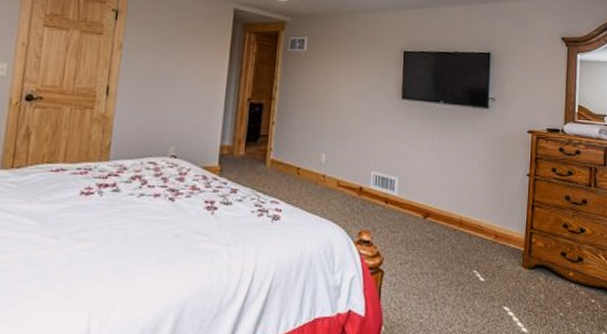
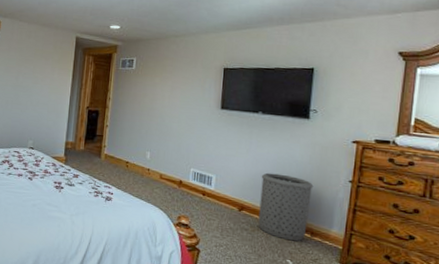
laundry basket: none [444,171,495,248] -> present [258,172,314,242]

